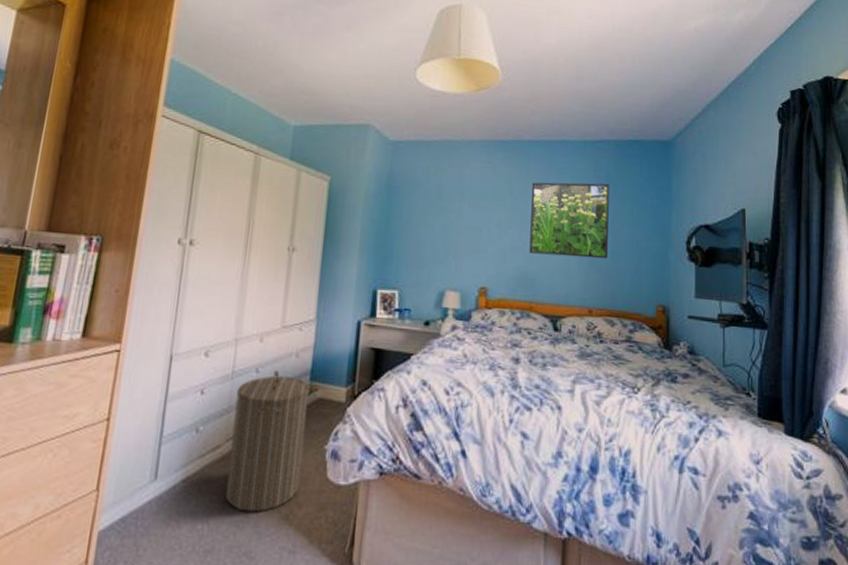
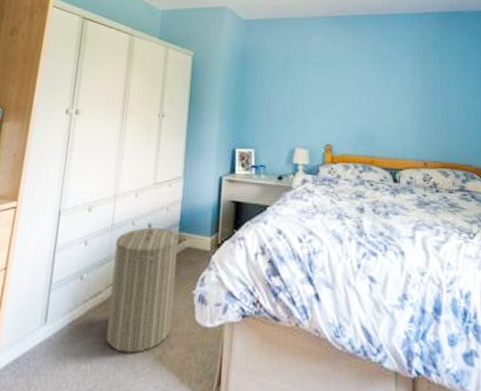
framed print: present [529,182,610,259] -> none [367,50,439,117]

